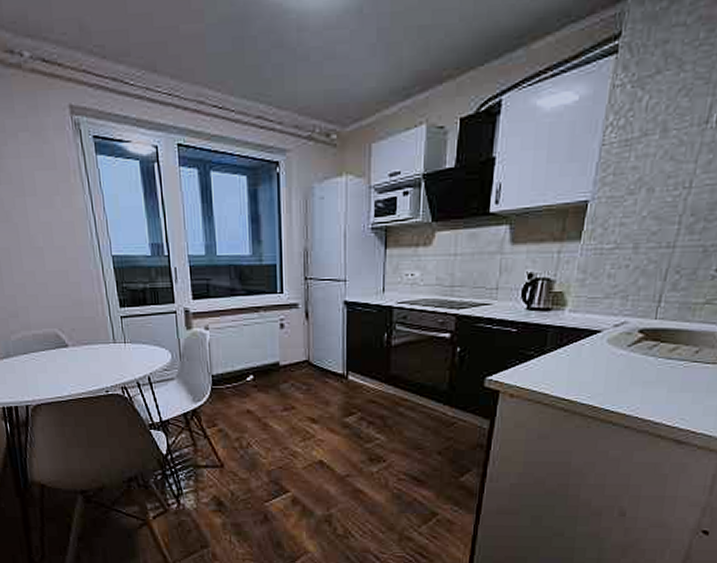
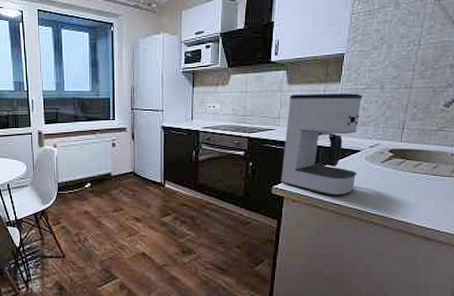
coffee maker: none [496,255,610,389] -> present [281,93,363,196]

